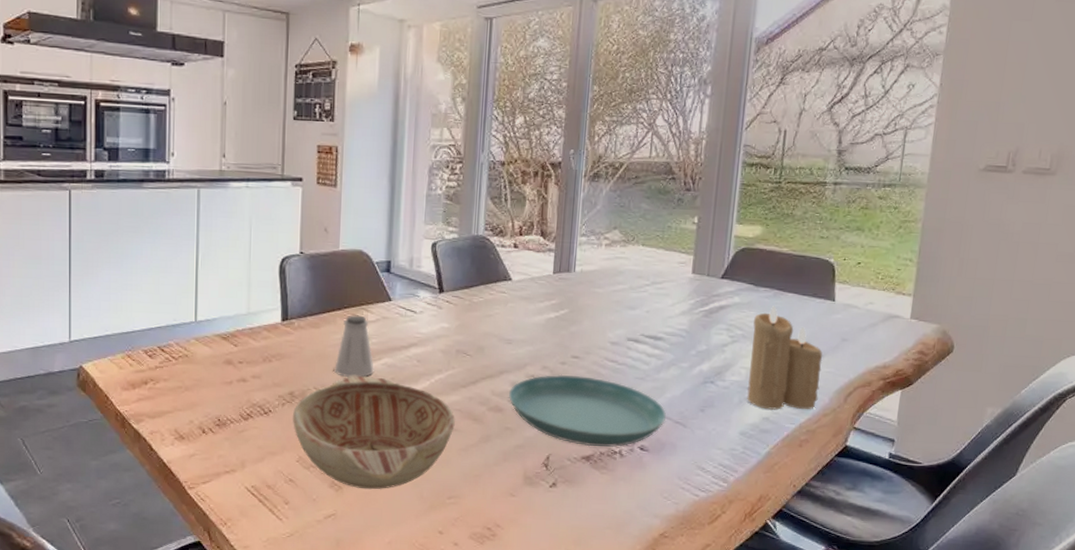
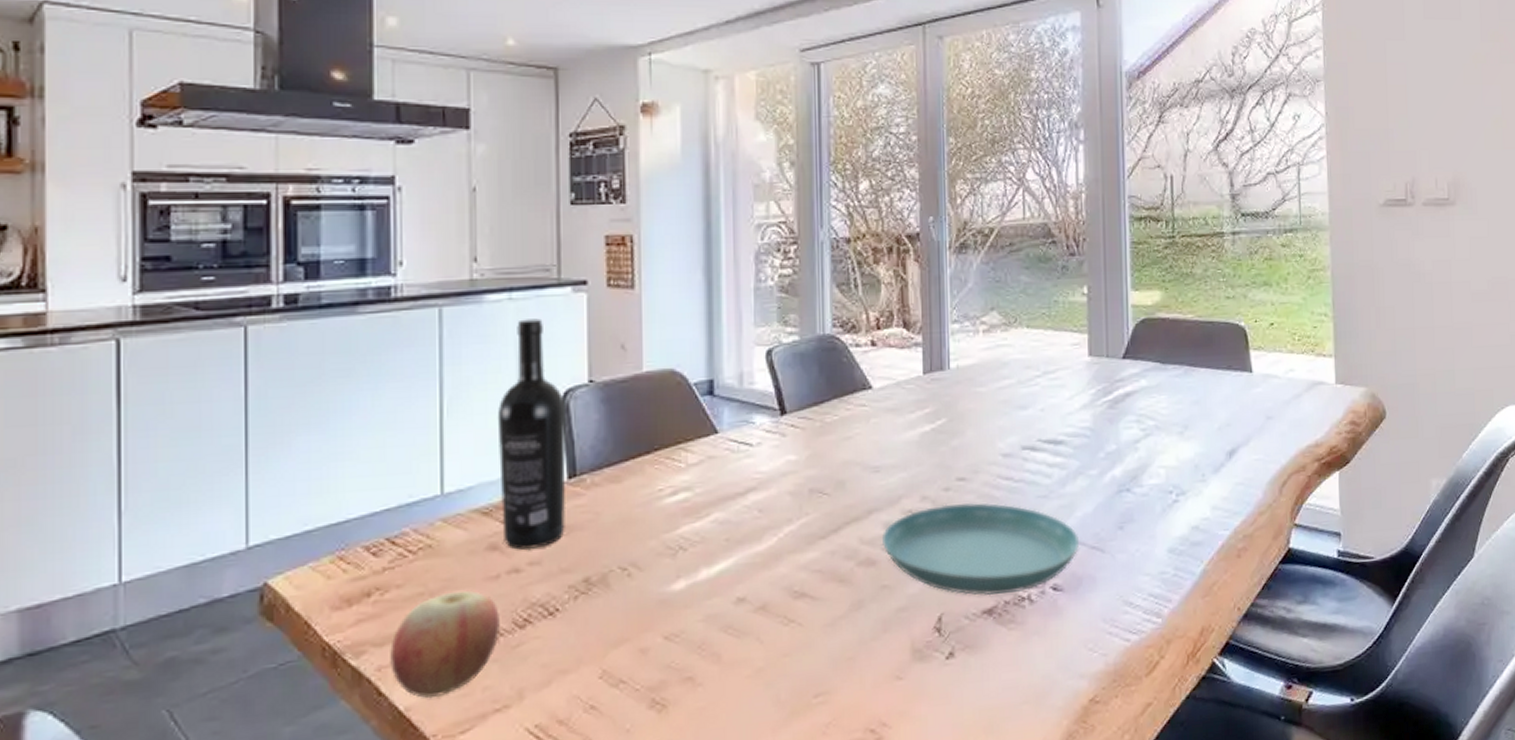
apple: none [159,388,231,458] -> present [390,590,500,699]
wine bottle: none [235,203,283,367] -> present [497,318,567,550]
decorative bowl: present [292,375,455,490] -> none [589,540,815,703]
saltshaker: present [334,315,374,377] -> none [646,457,701,546]
candle: present [747,306,823,410] -> none [1166,386,1250,516]

